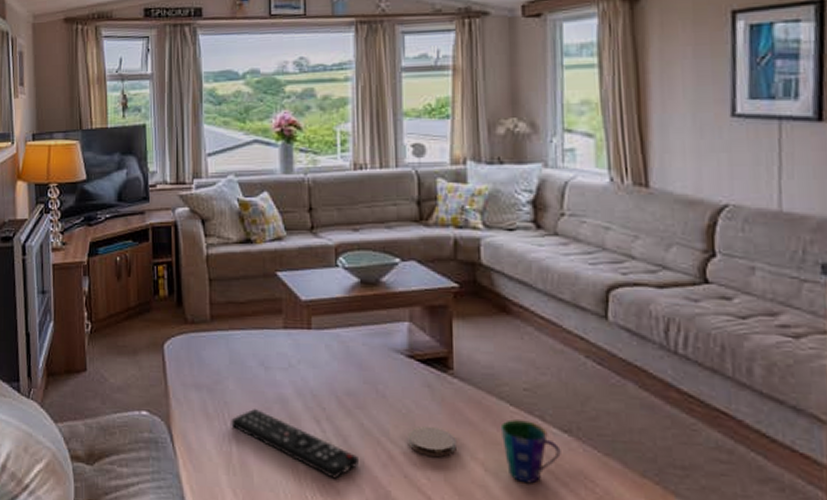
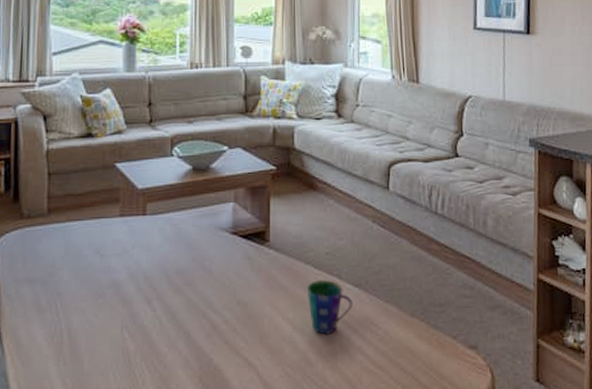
remote control: present [231,409,358,479] -> none [63,296,185,354]
coaster: present [408,426,456,457] -> none [229,294,270,321]

